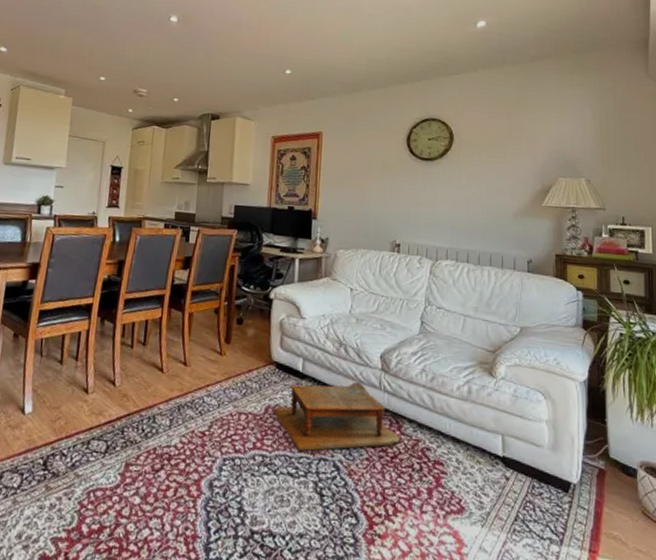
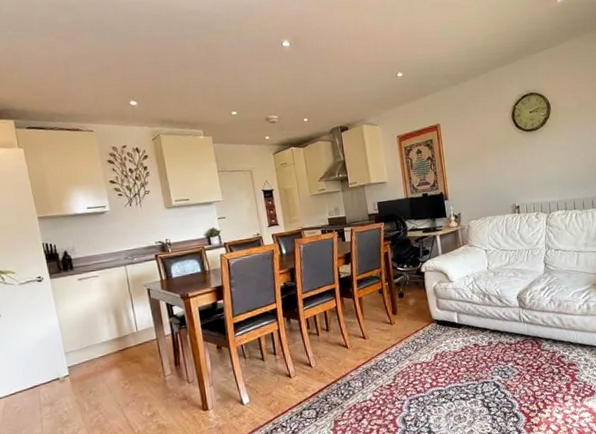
footstool: present [273,381,399,451] -> none [441,320,541,380]

